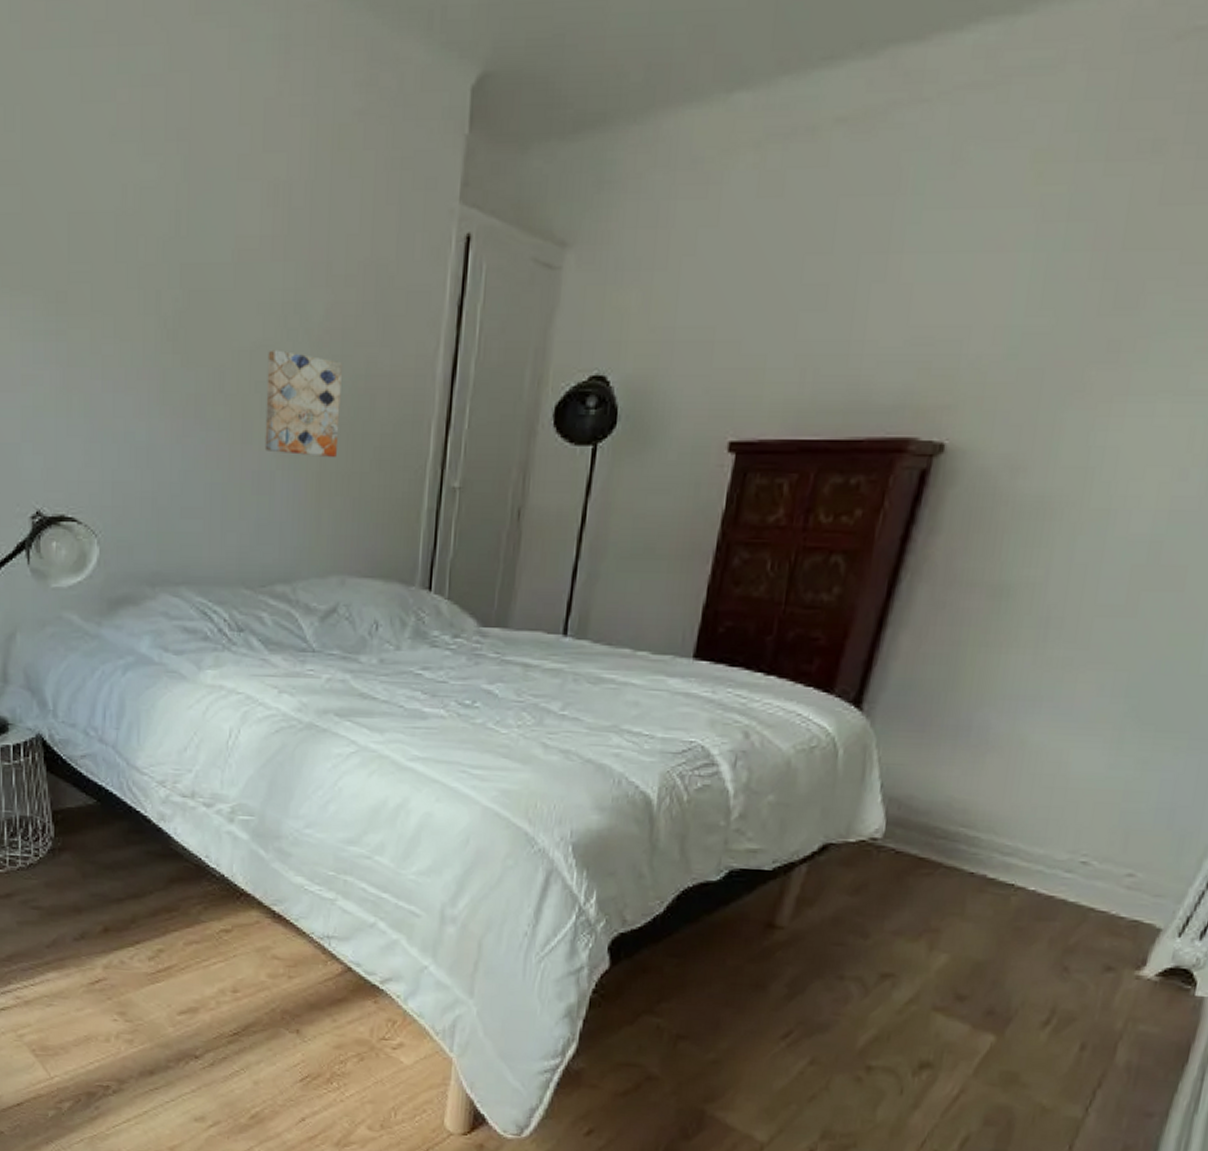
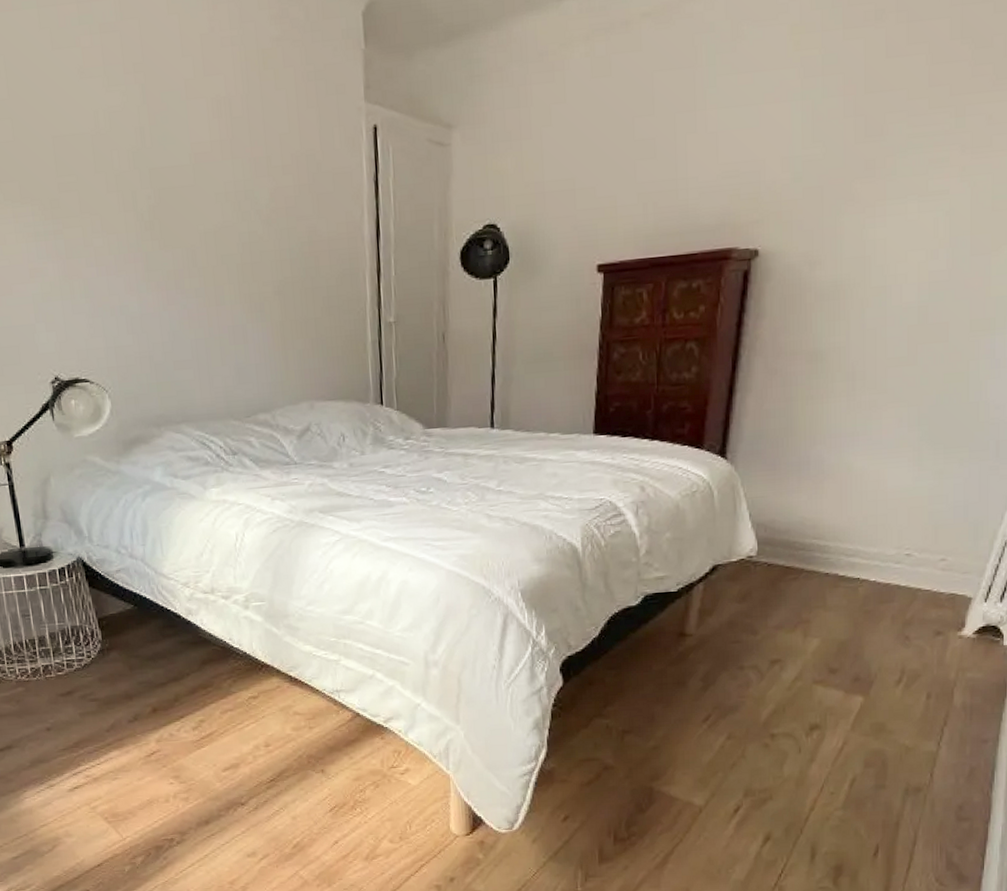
wall art: present [264,350,342,457] -> none [228,228,294,310]

